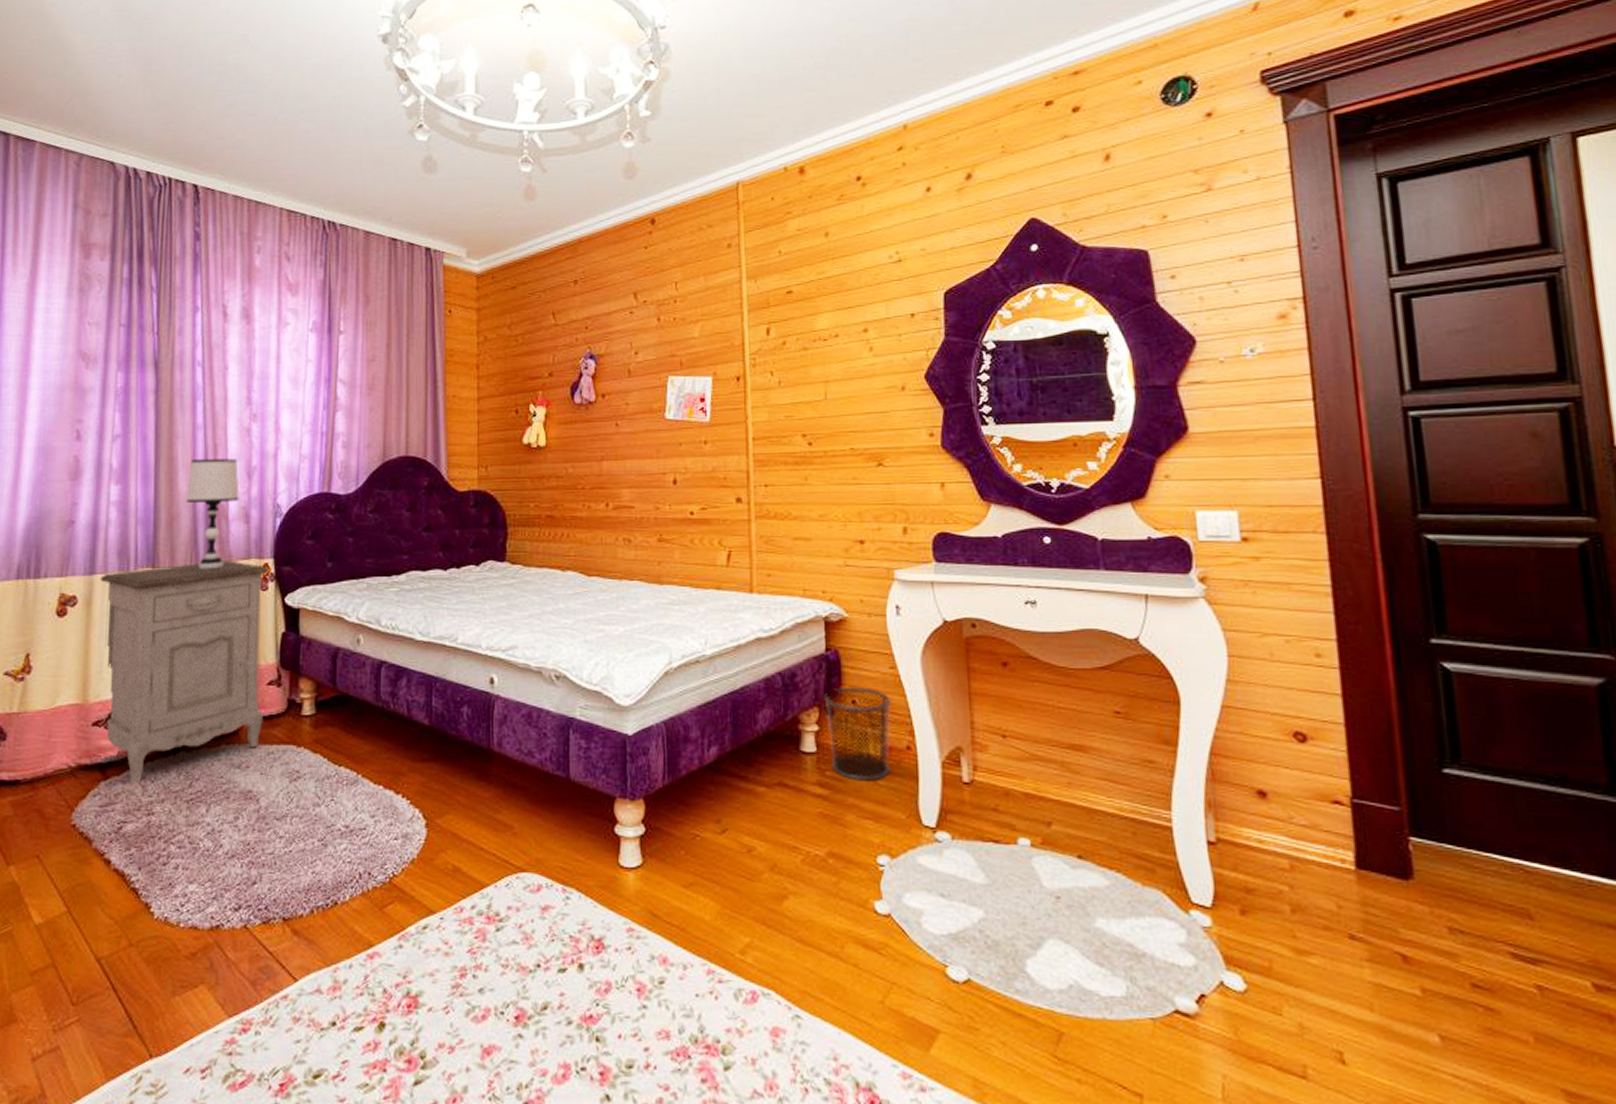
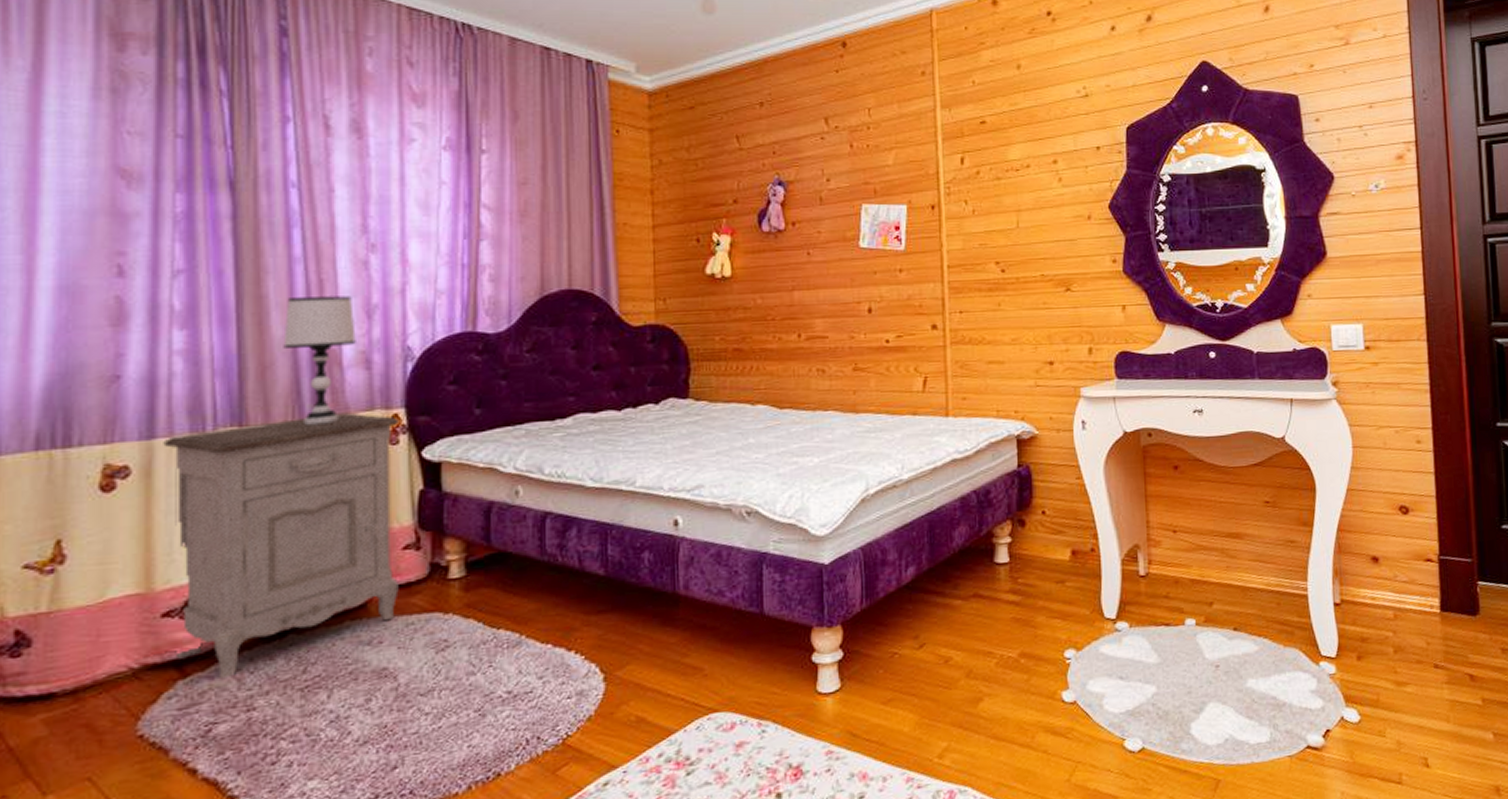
waste bin: present [824,685,892,781] -> none [1016,497,1078,585]

